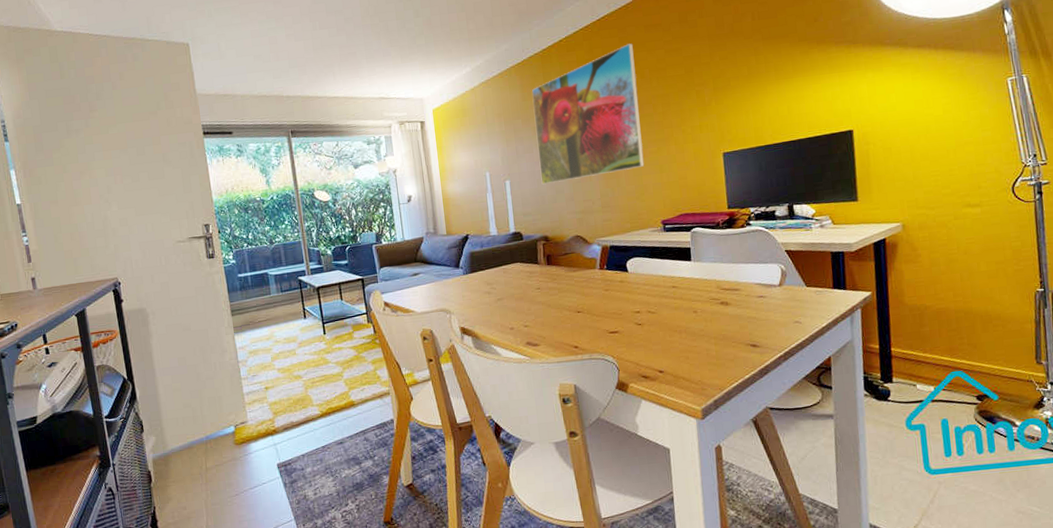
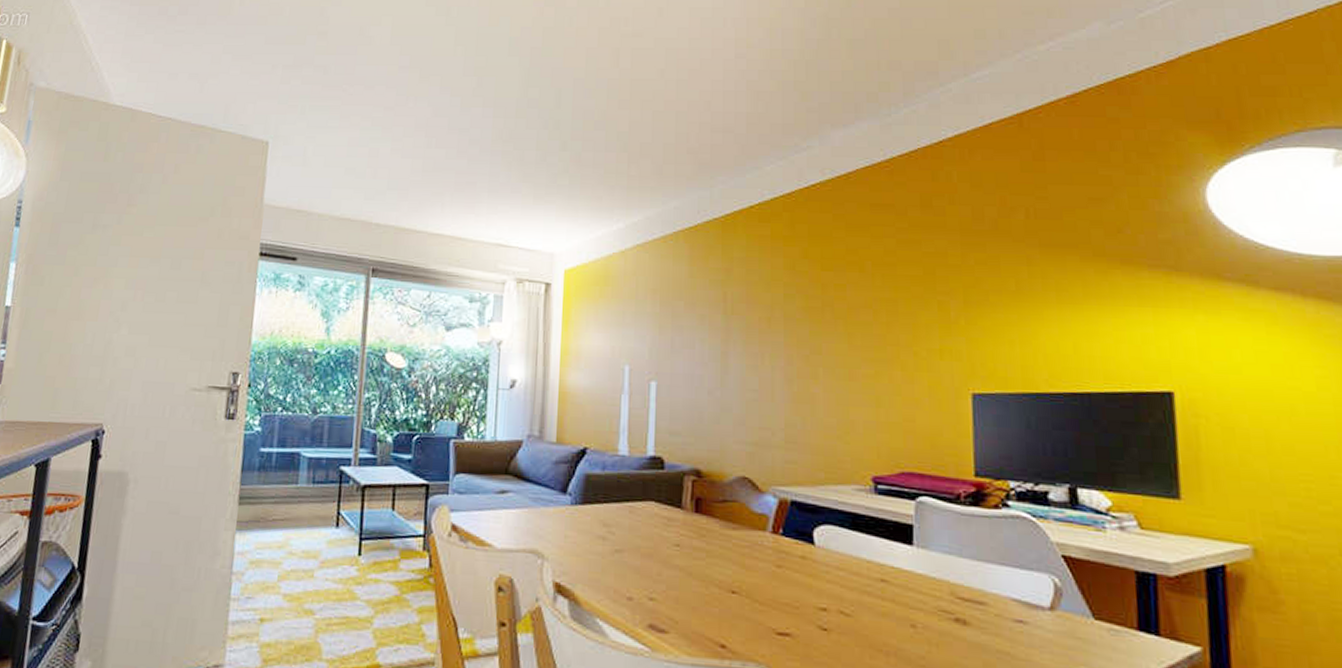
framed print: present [532,43,645,185] -> none [701,224,854,396]

